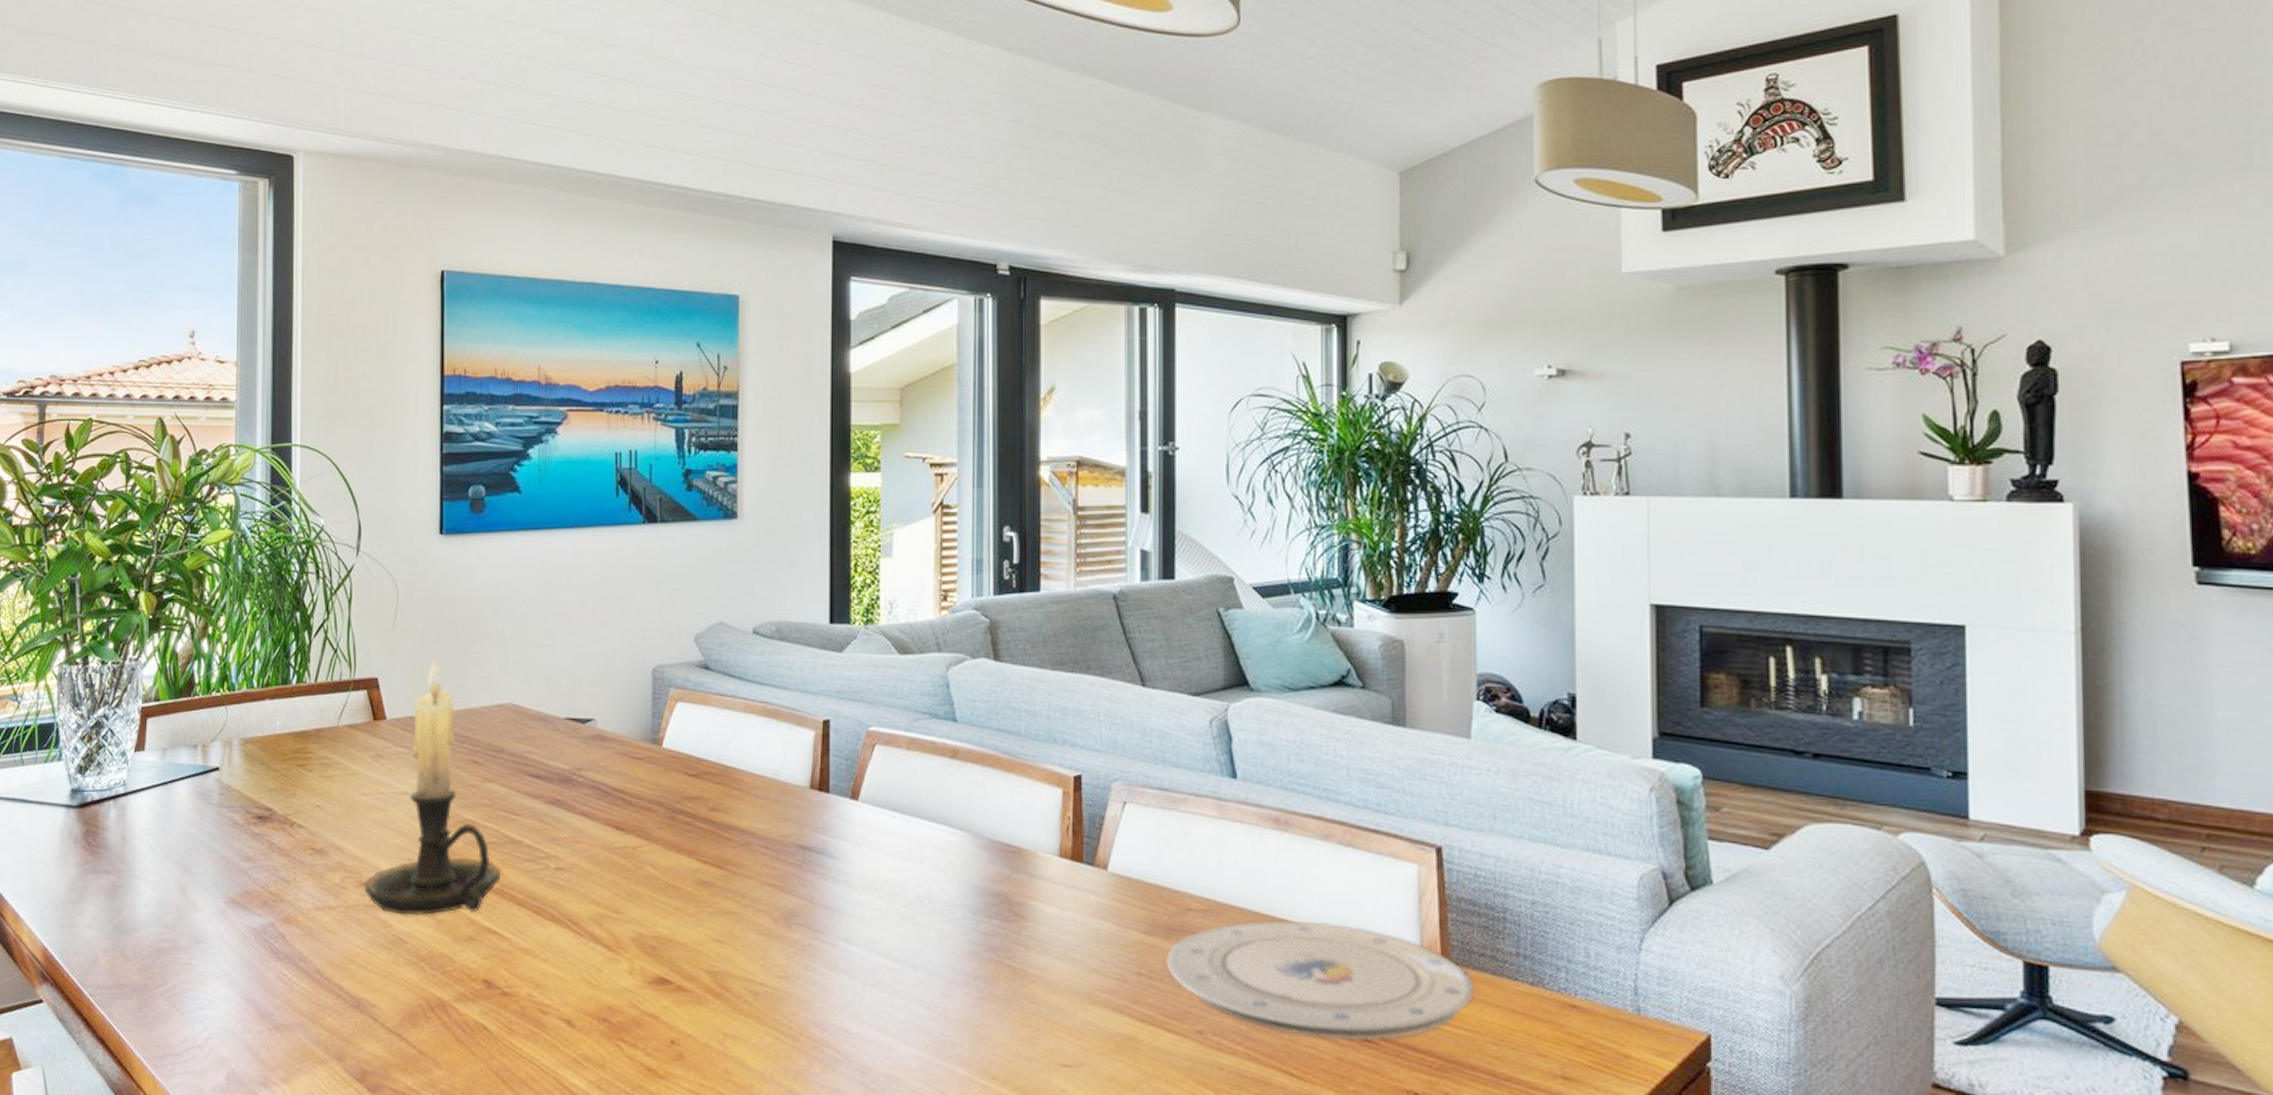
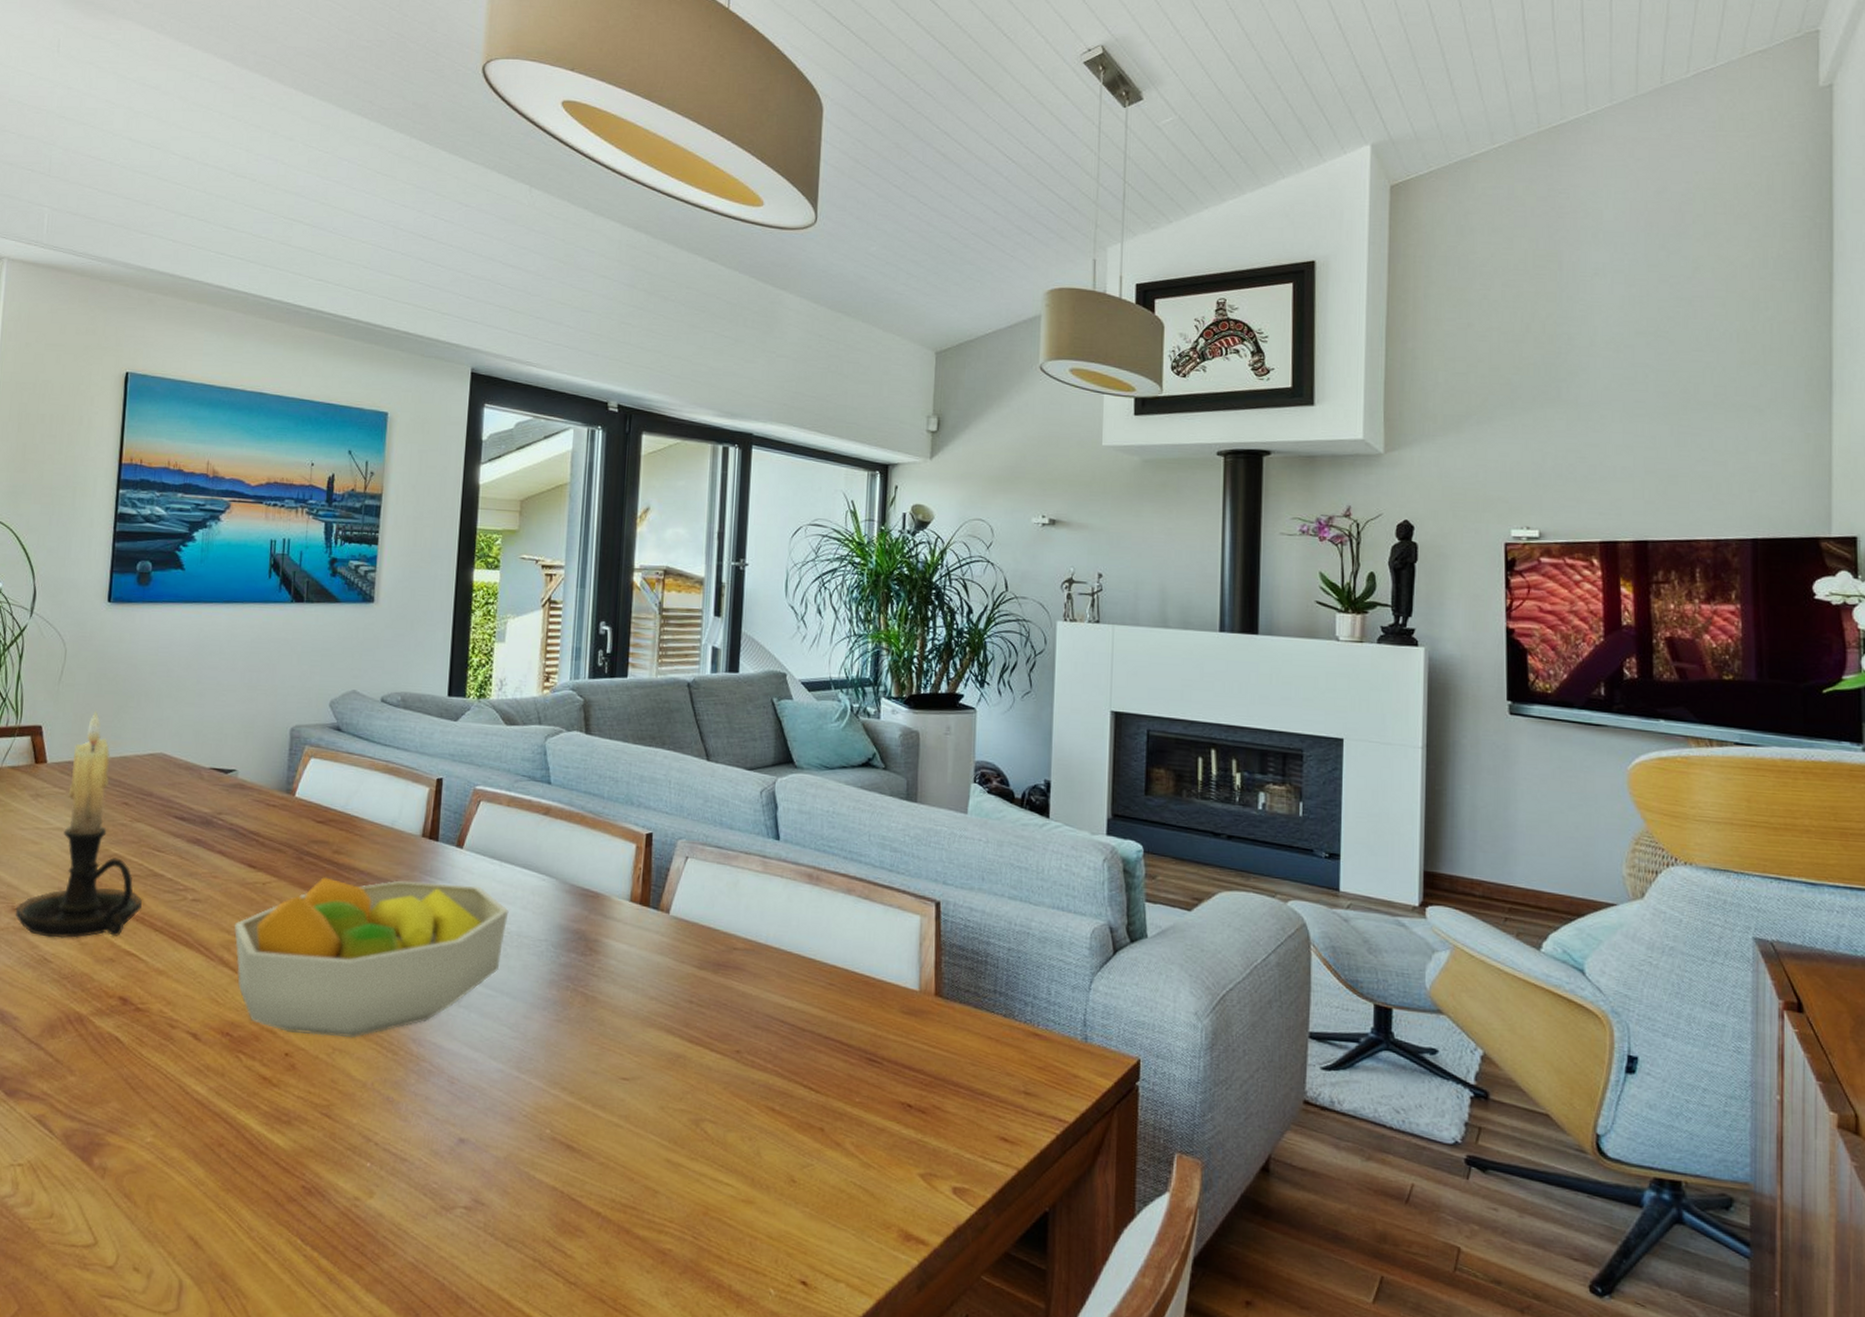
fruit bowl: none [604,838,916,1023] -> present [234,877,509,1038]
plate: present [1166,919,1475,1041] -> none [713,959,960,1061]

